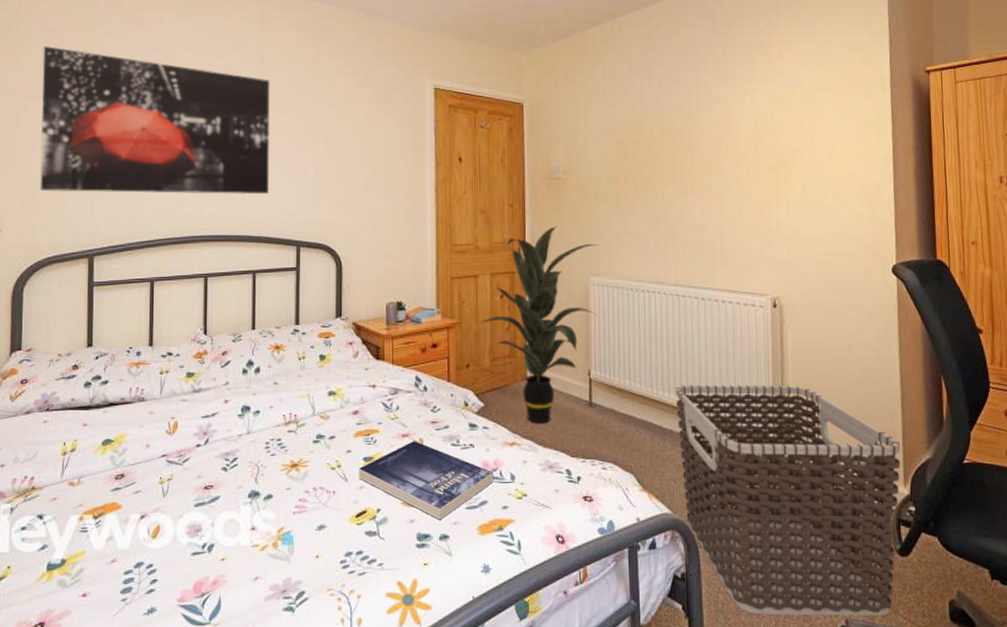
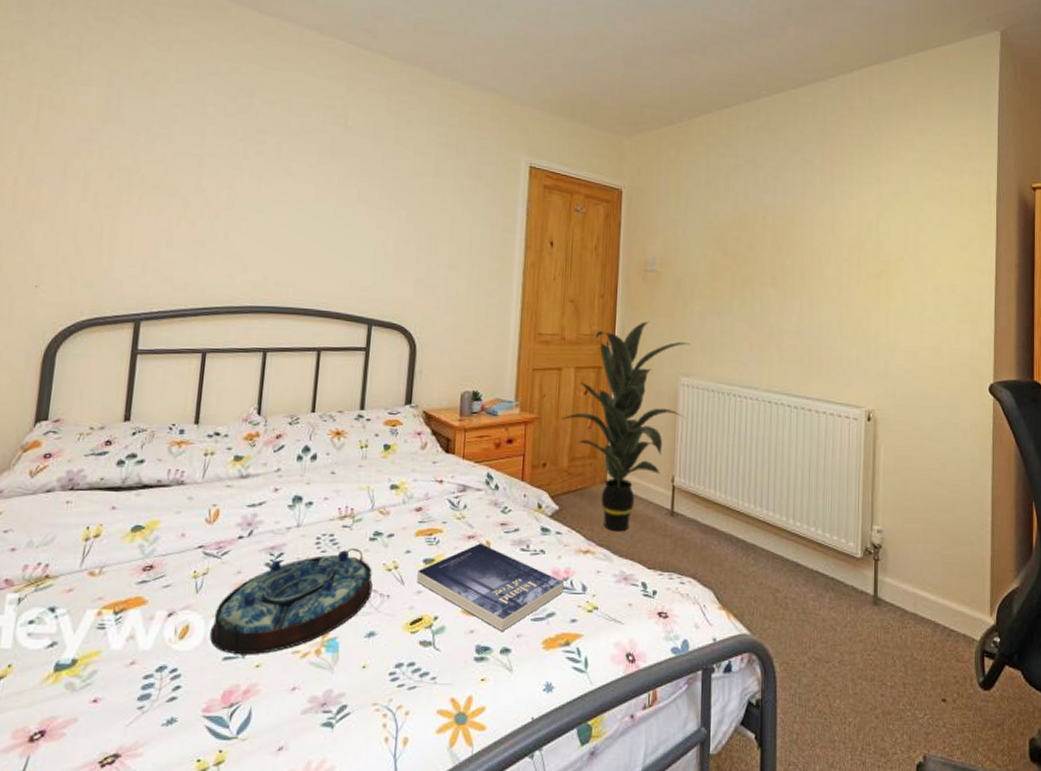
wall art: present [40,46,271,195] -> none [86,88,354,267]
serving tray: none [178,450,319,550] -> present [209,547,373,655]
clothes hamper: present [676,384,901,616] -> none [761,497,989,752]

